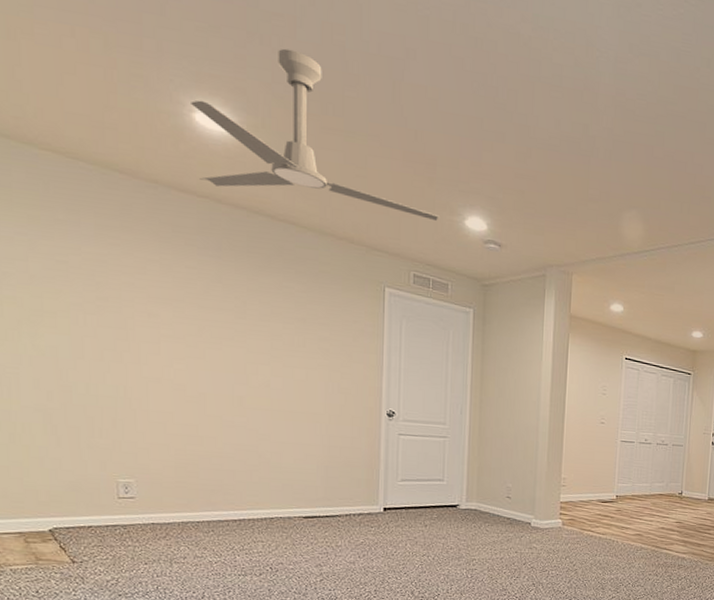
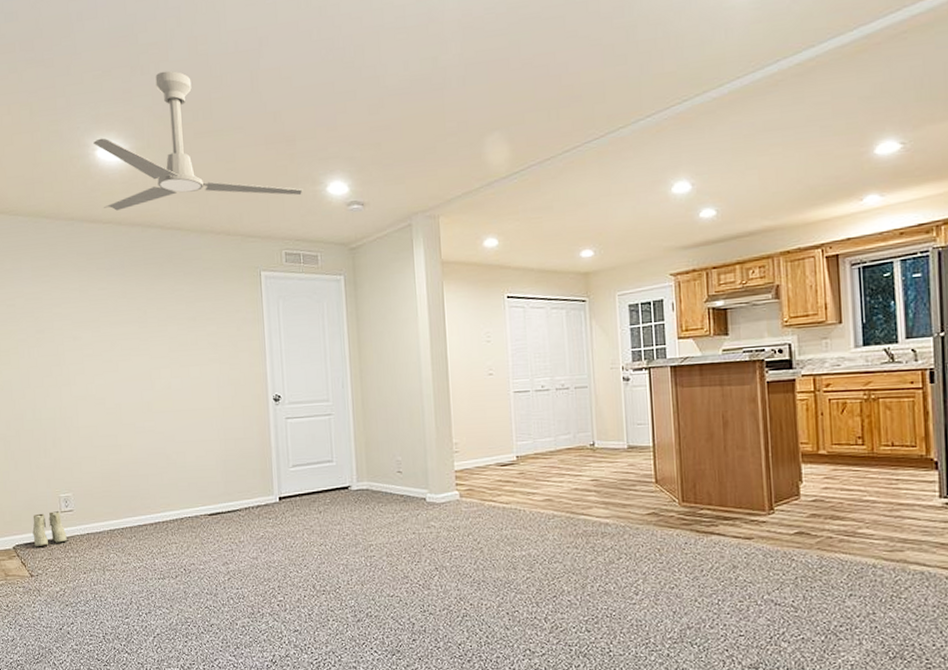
boots: none [78,496,125,533] -> present [32,511,67,547]

